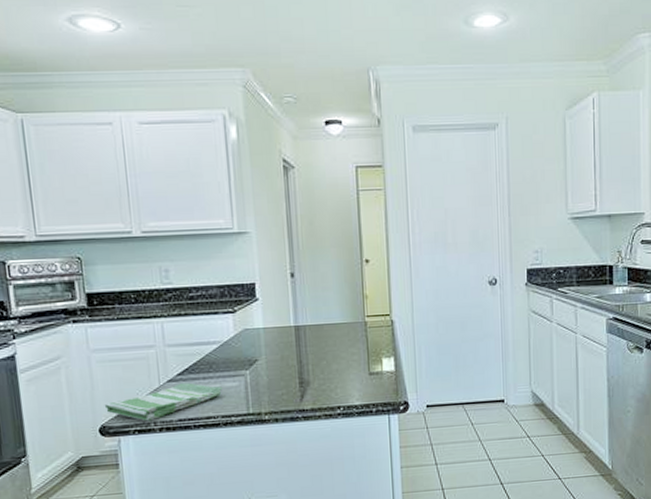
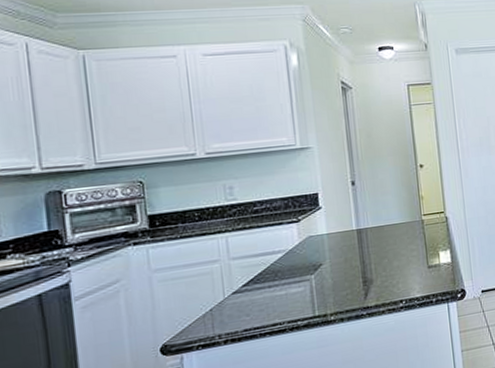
dish towel: present [104,383,223,422] -> none [166,292,289,336]

